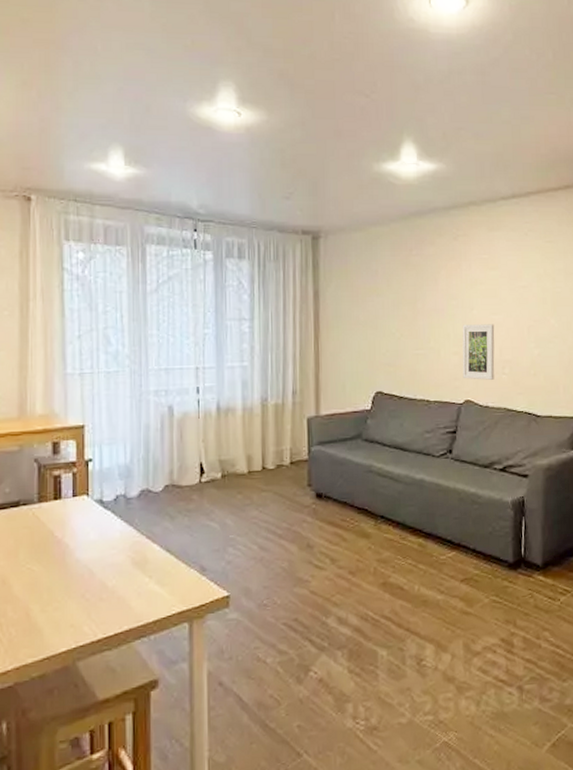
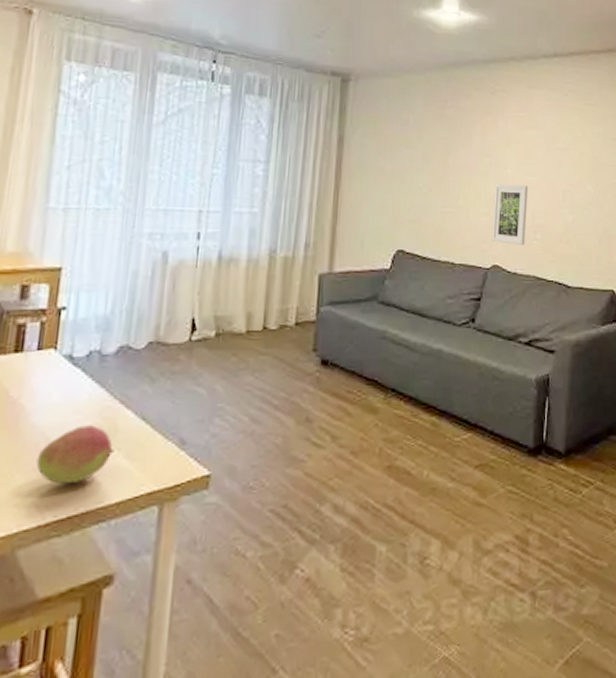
fruit: none [83,556,147,608] -> present [36,423,115,485]

